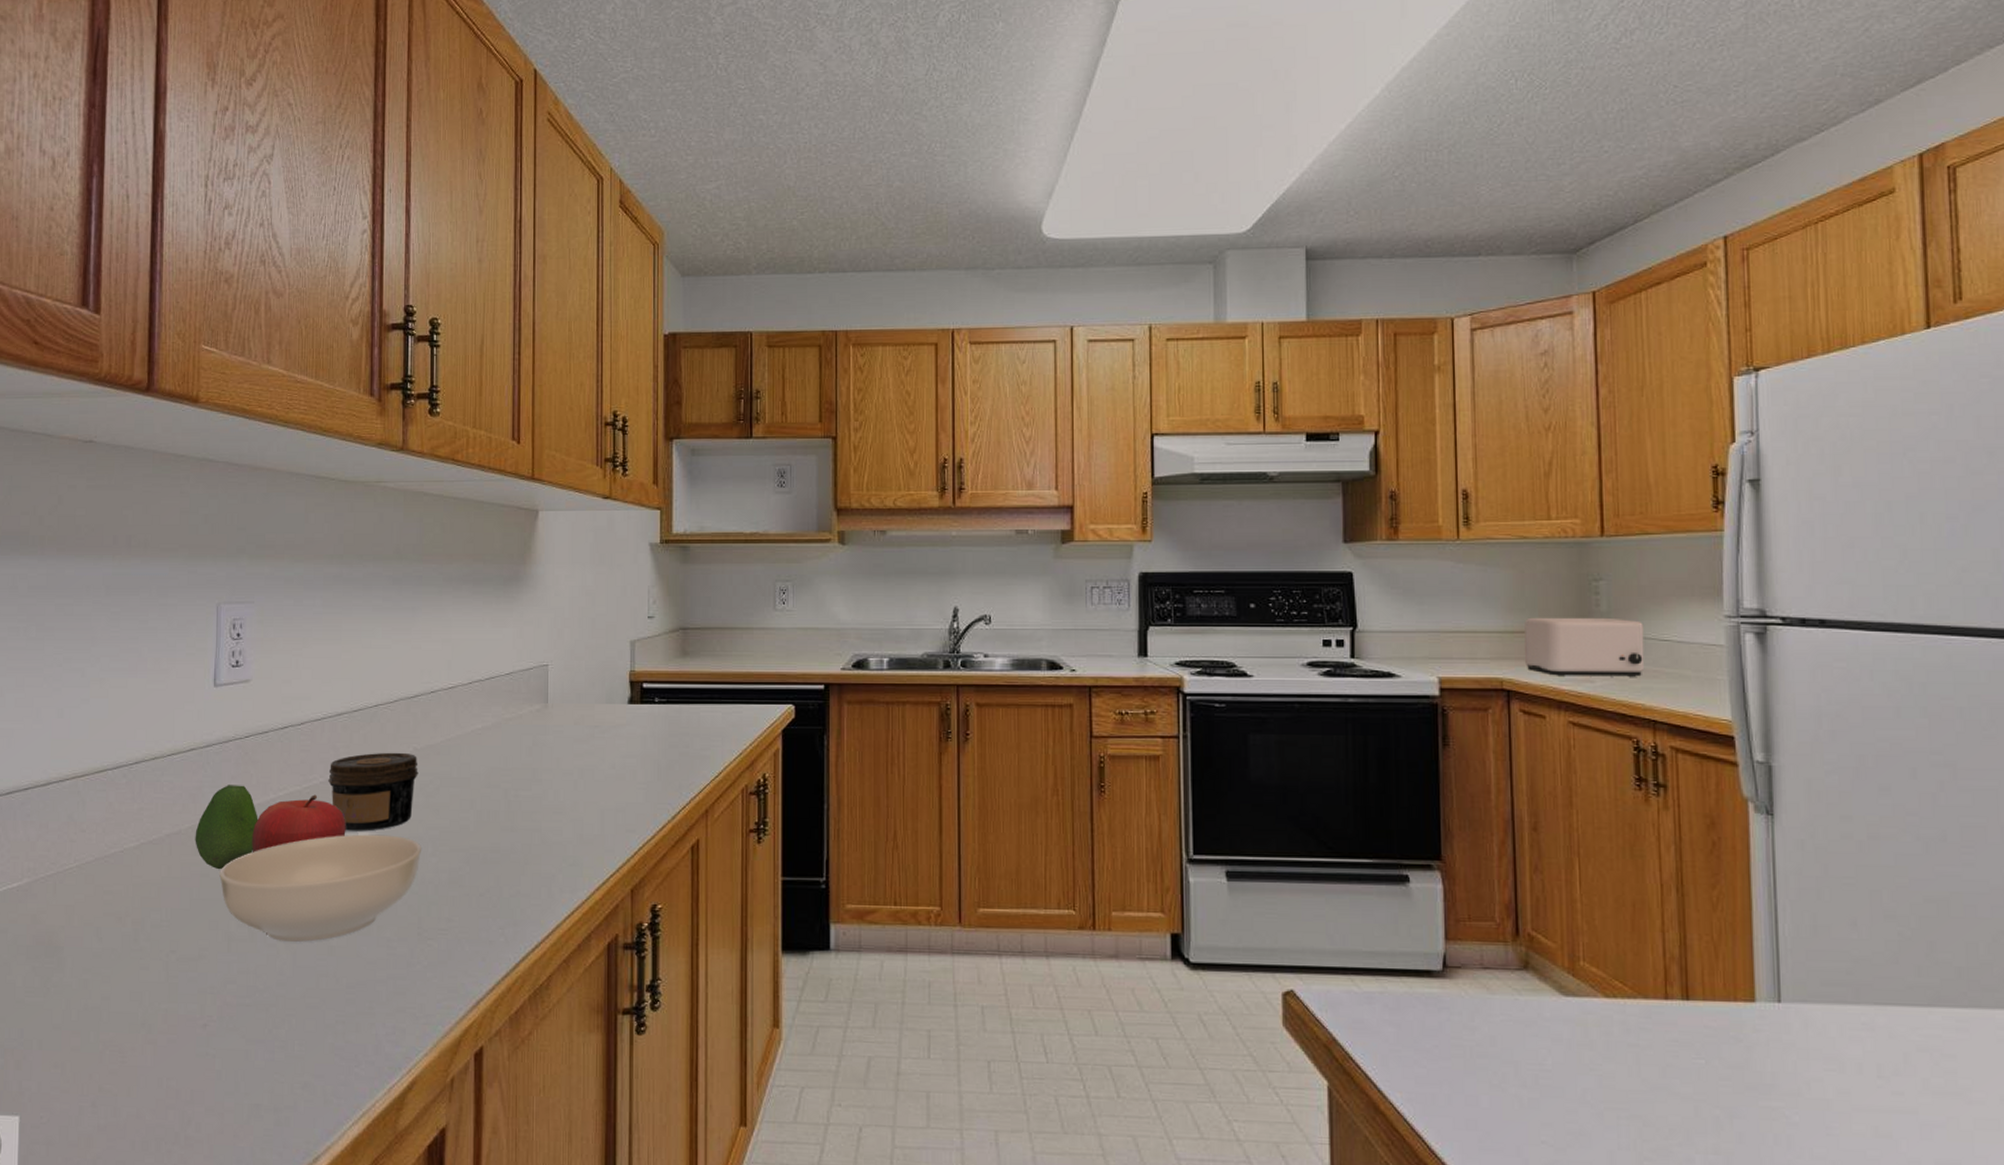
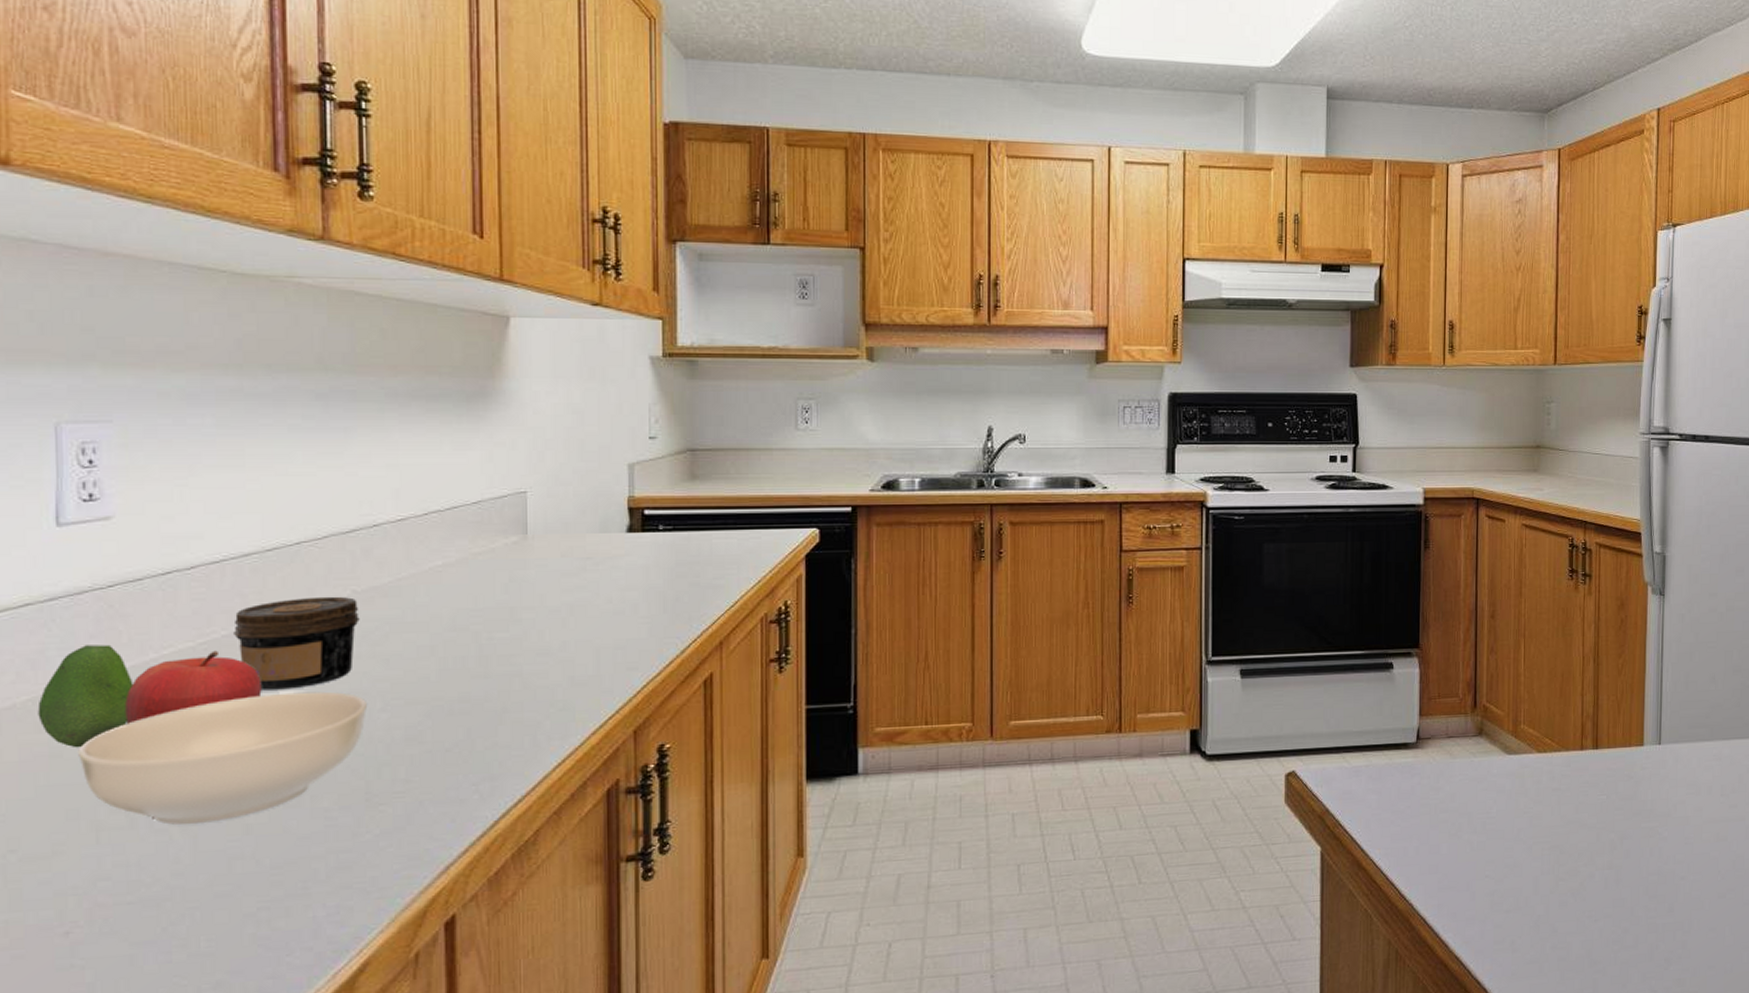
toaster: present [1524,617,1645,677] -> none [1491,434,1582,485]

